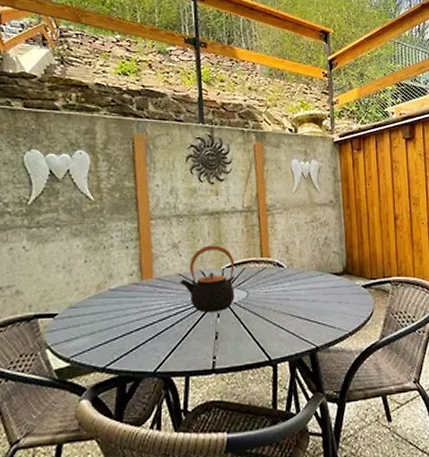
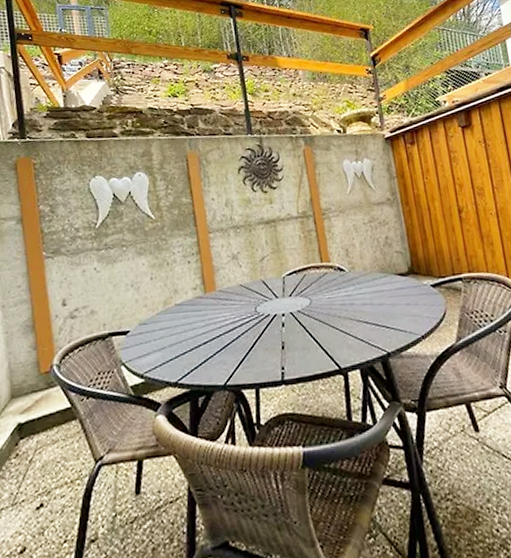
teapot: present [180,245,235,313] -> none [242,253,298,323]

